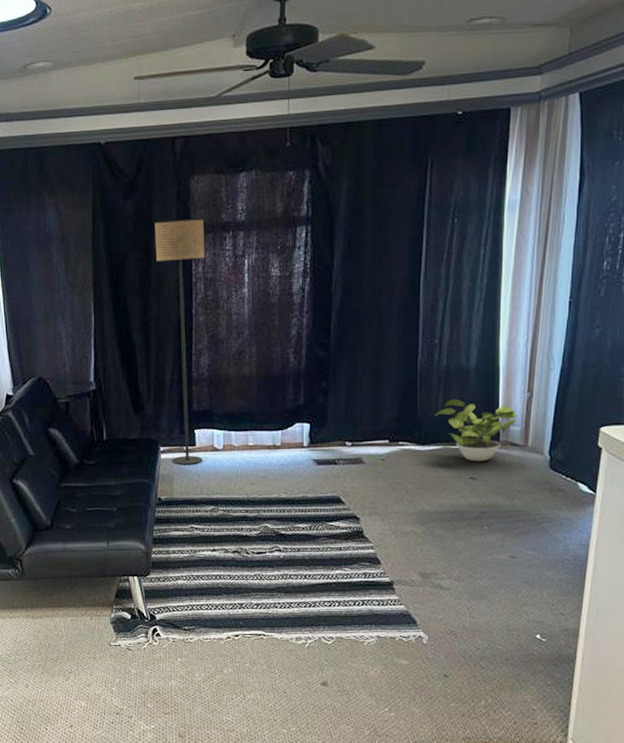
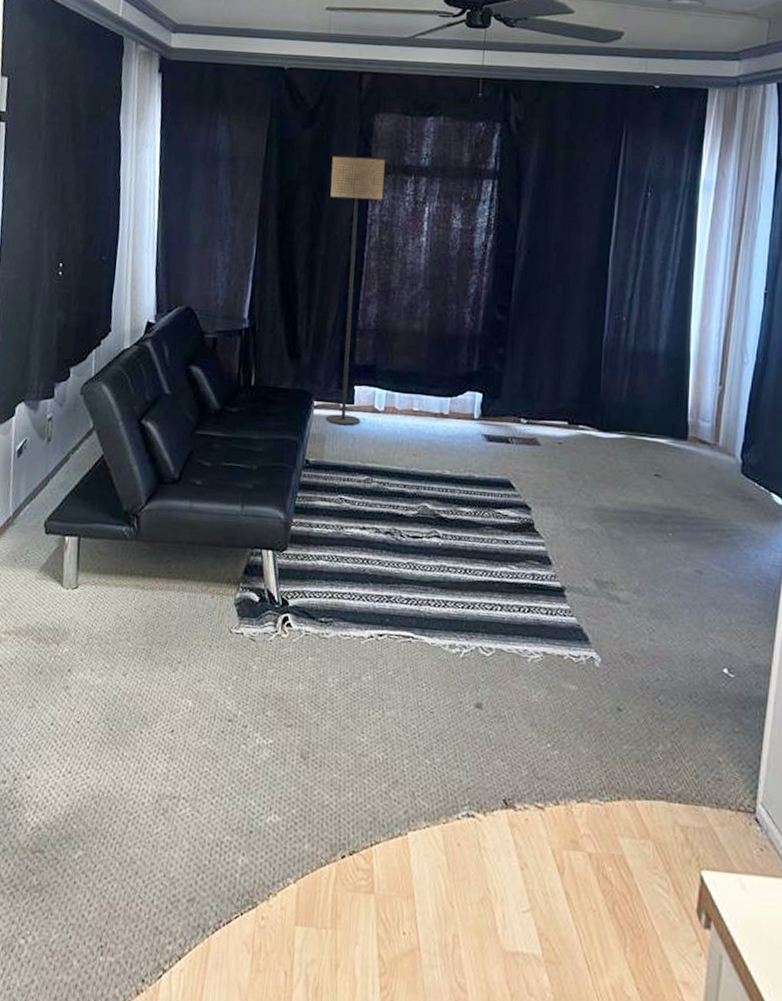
potted plant: present [435,399,517,462] -> none [619,384,708,458]

